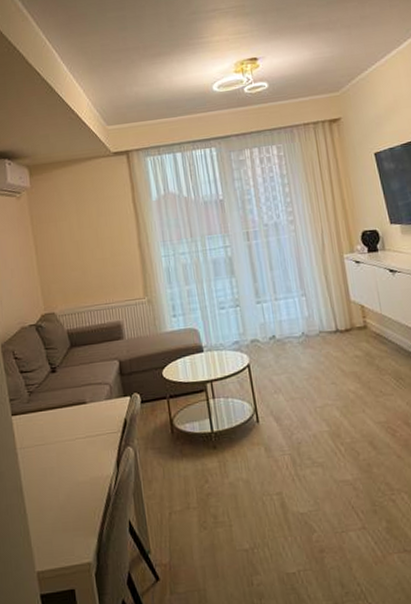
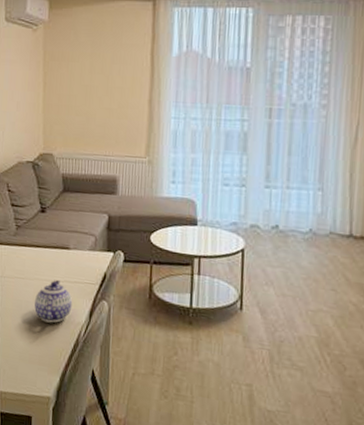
teapot: none [59,436,98,485] -> present [34,279,73,324]

